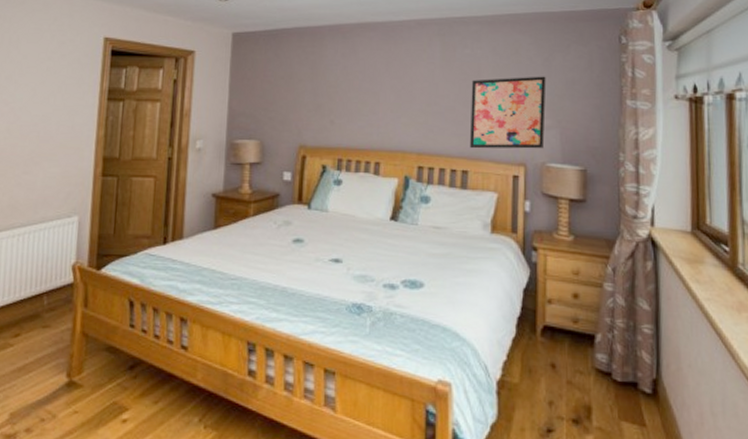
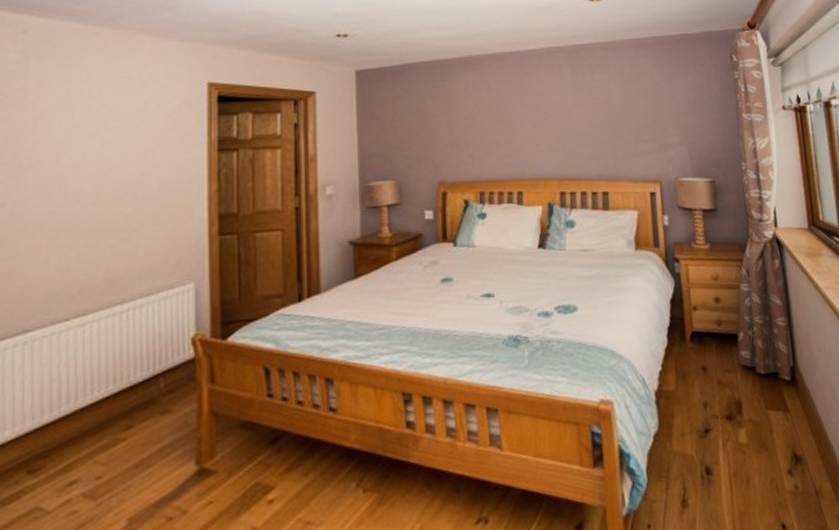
wall art: present [469,76,546,149] -> none [603,96,676,170]

